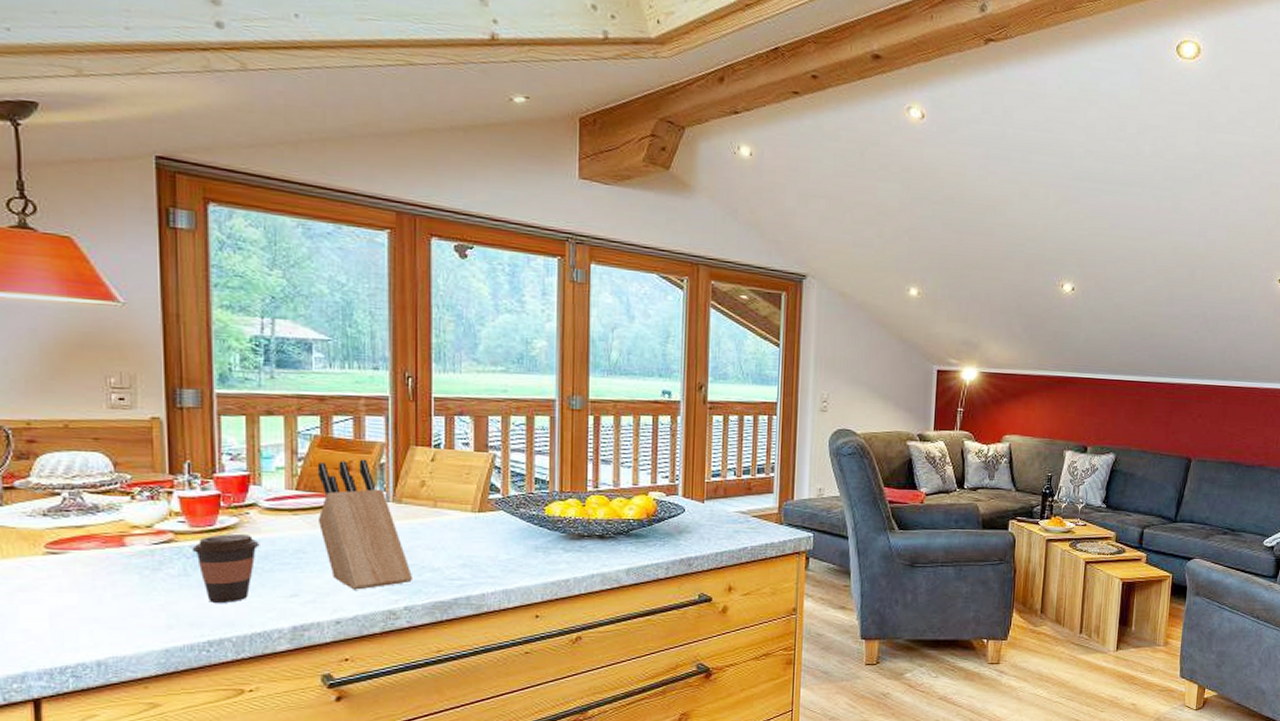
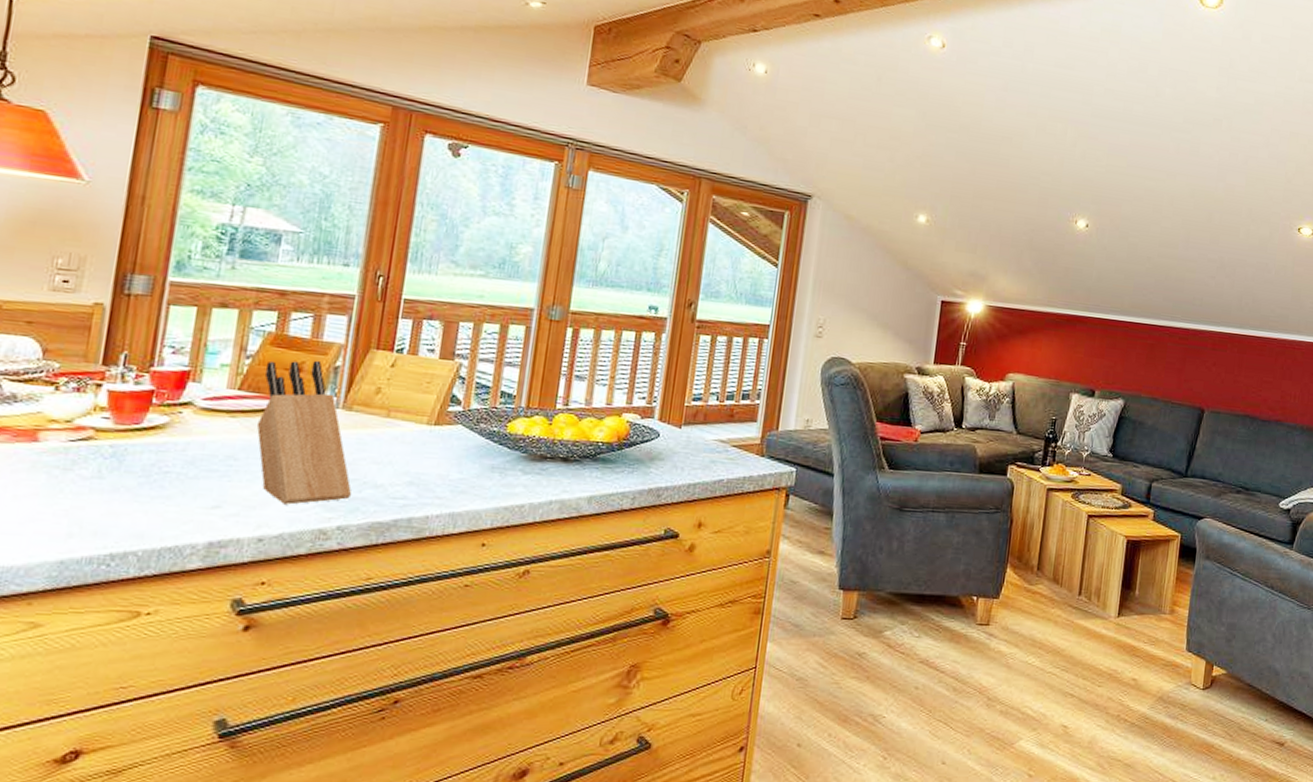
coffee cup: present [192,534,260,603] -> none [111,434,188,512]

